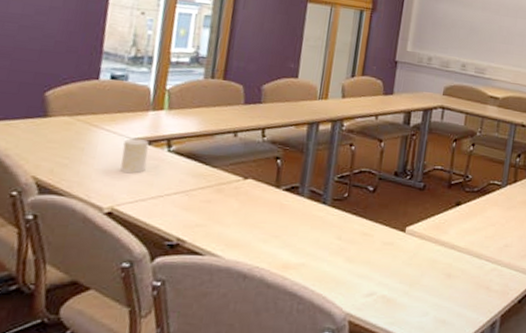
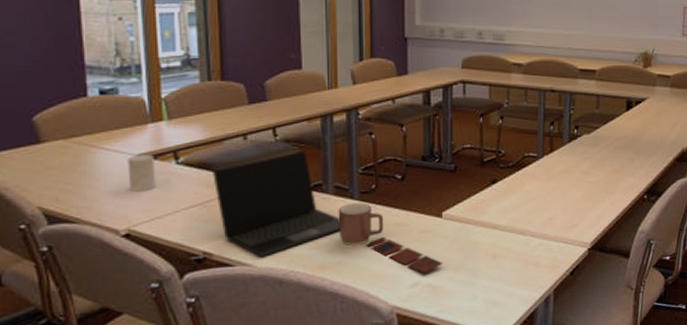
laptop: none [199,153,310,250] -> present [213,150,340,257]
mug: none [306,208,351,249] -> present [338,203,384,245]
papers: none [329,243,400,285] -> present [365,236,443,274]

